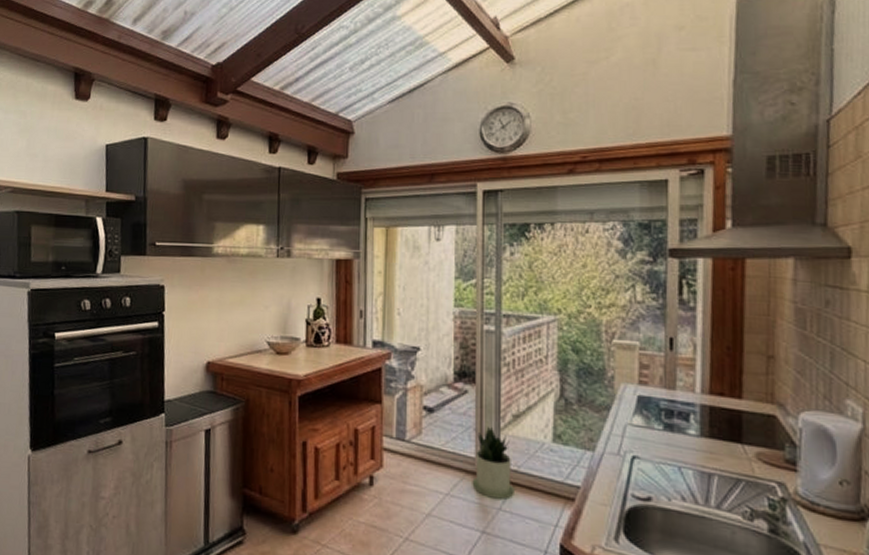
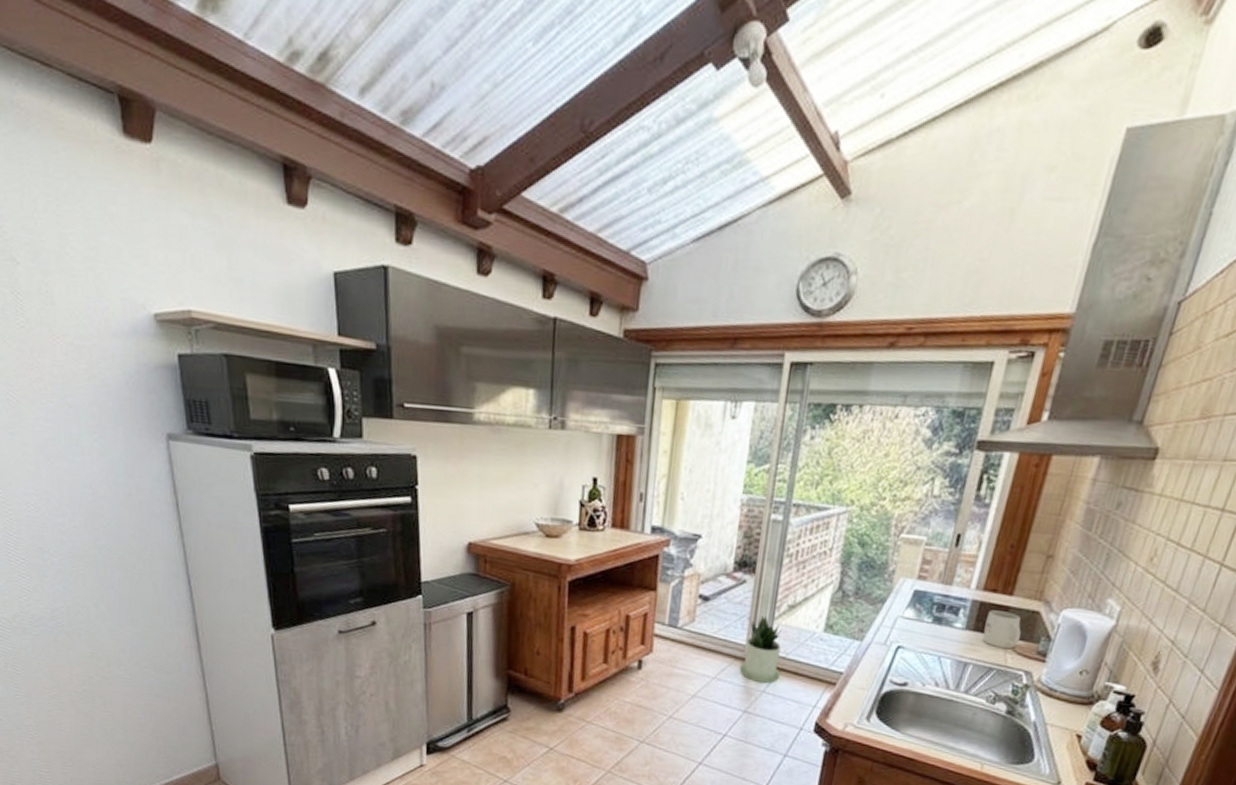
mug: none [720,415,763,458] -> present [982,610,1022,650]

